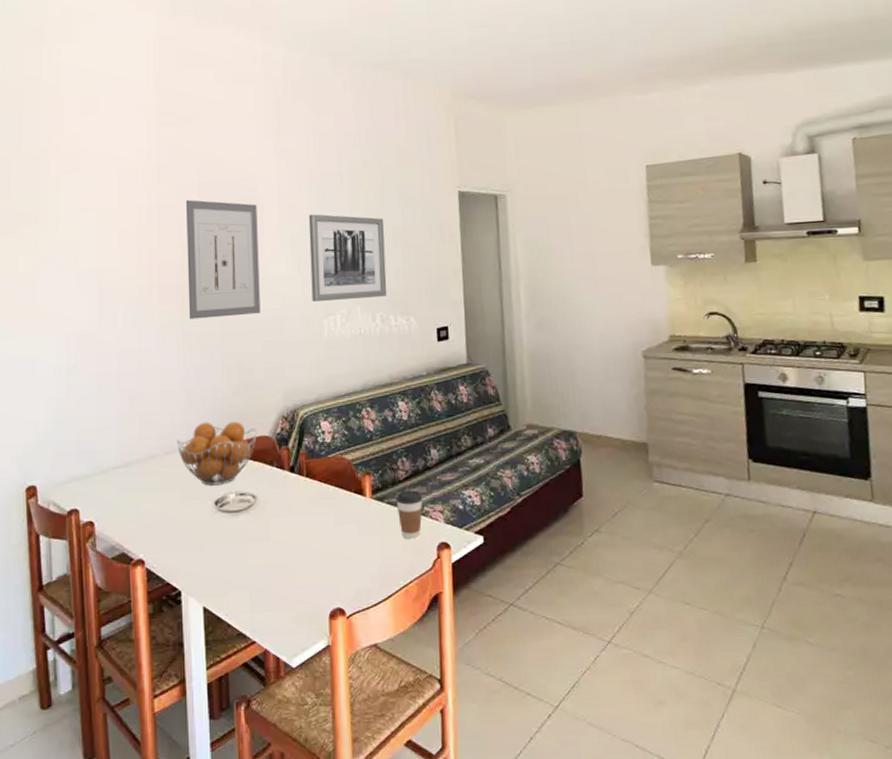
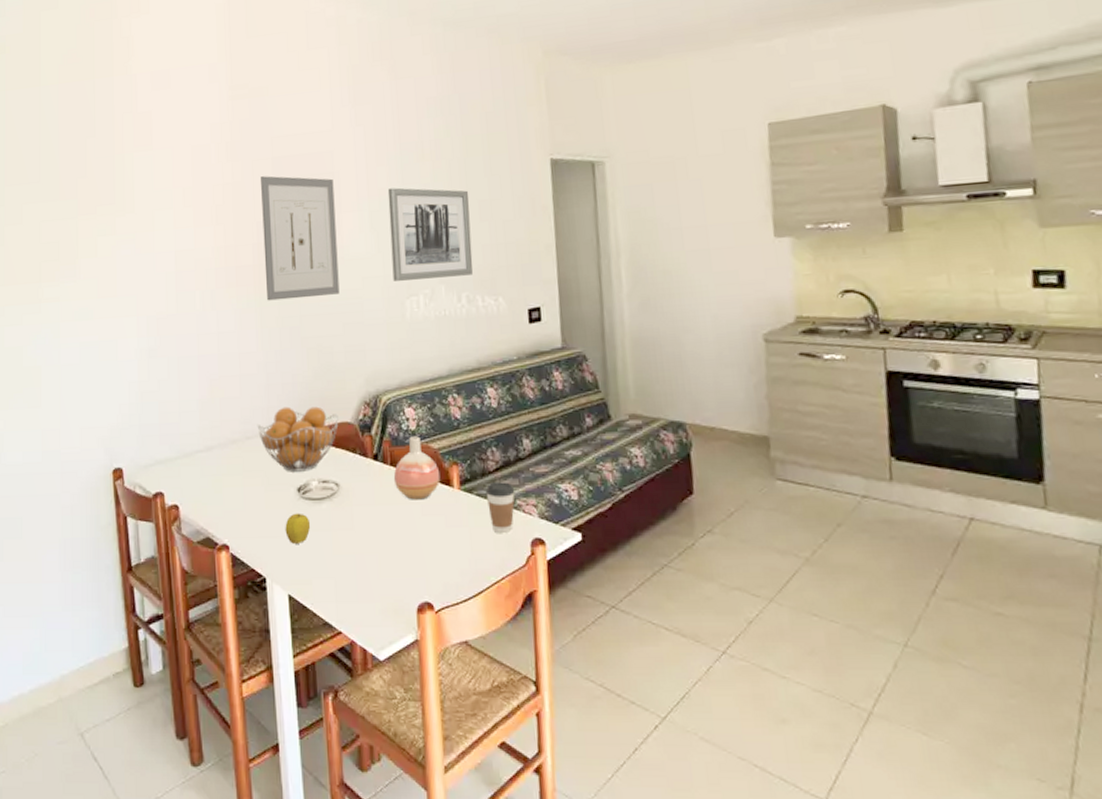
apple: none [202,525,227,556] -> present [285,513,311,544]
vase: none [309,448,354,510] -> present [393,436,441,500]

